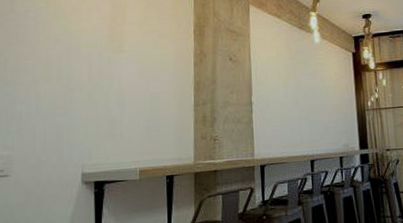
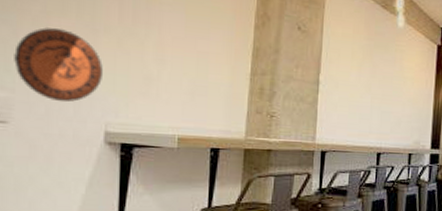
decorative plate: none [13,92,78,153] -> present [14,27,103,103]

